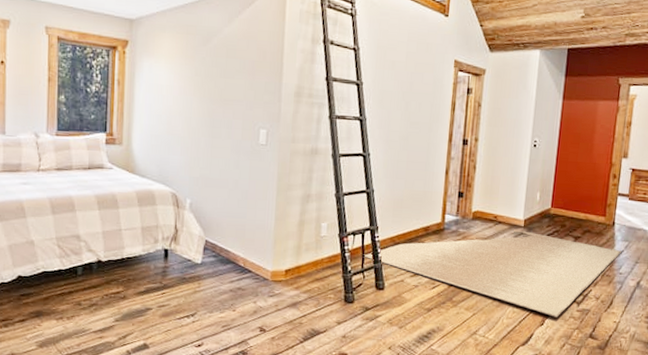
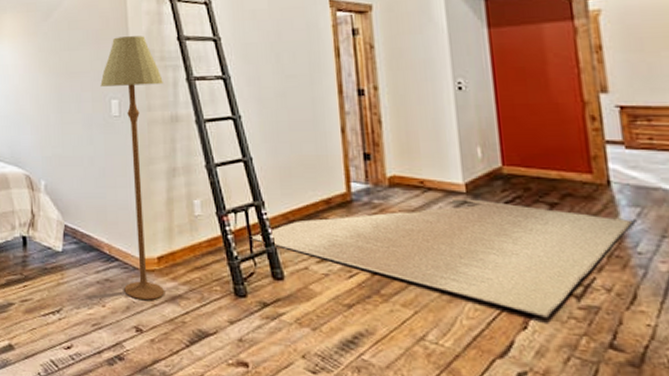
floor lamp: none [251,70,309,306] -> present [100,36,165,301]

